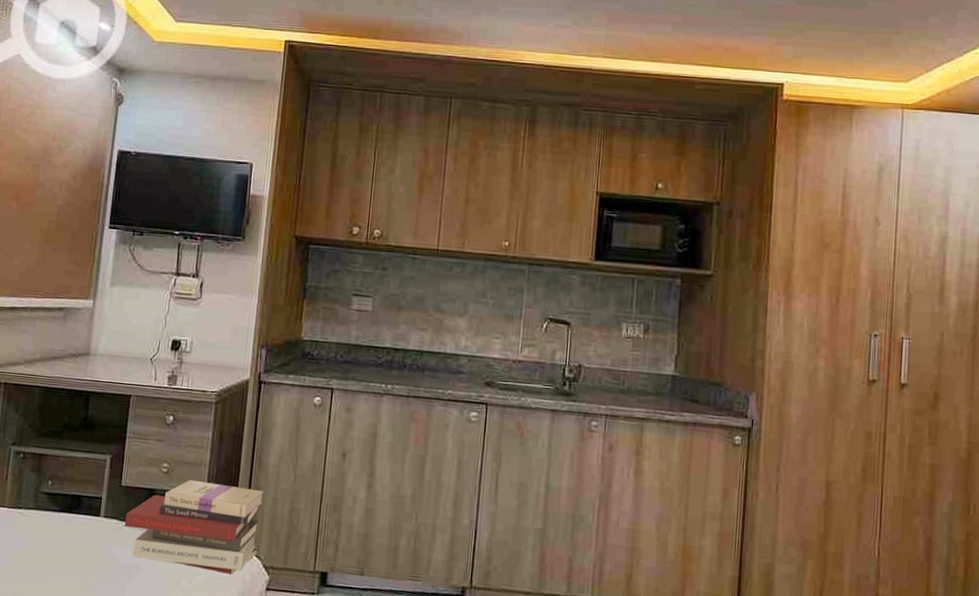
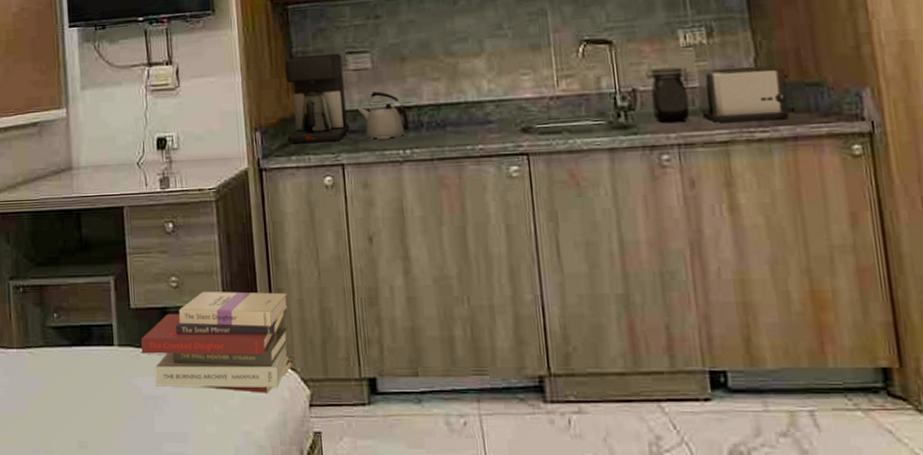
coffee maker: none [289,290,348,368] -> present [284,53,349,144]
kettle: none [353,331,395,374] -> present [357,91,410,141]
jar: none [591,350,625,398] -> present [645,67,690,123]
toaster: none [628,358,699,408] -> present [697,65,790,124]

